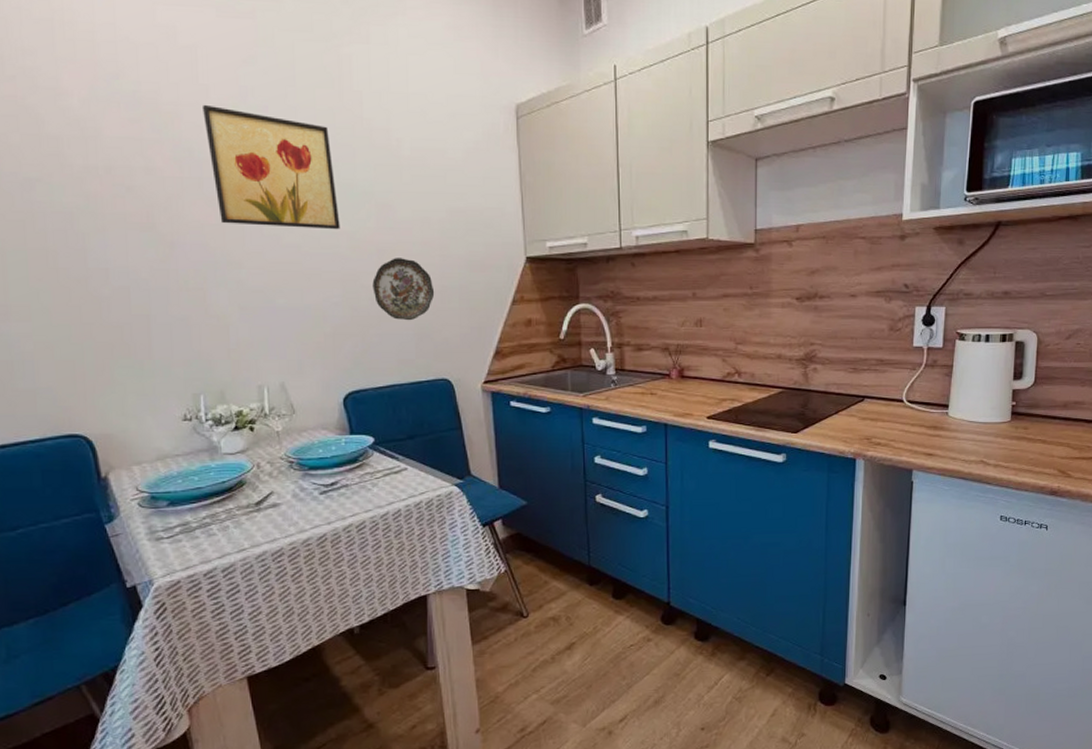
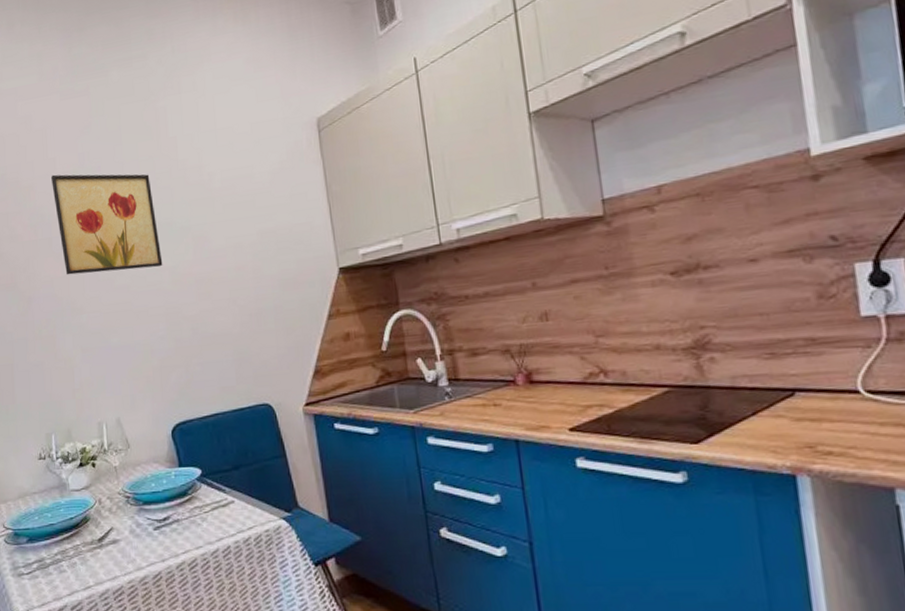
decorative plate: present [372,258,435,321] -> none [193,285,251,347]

